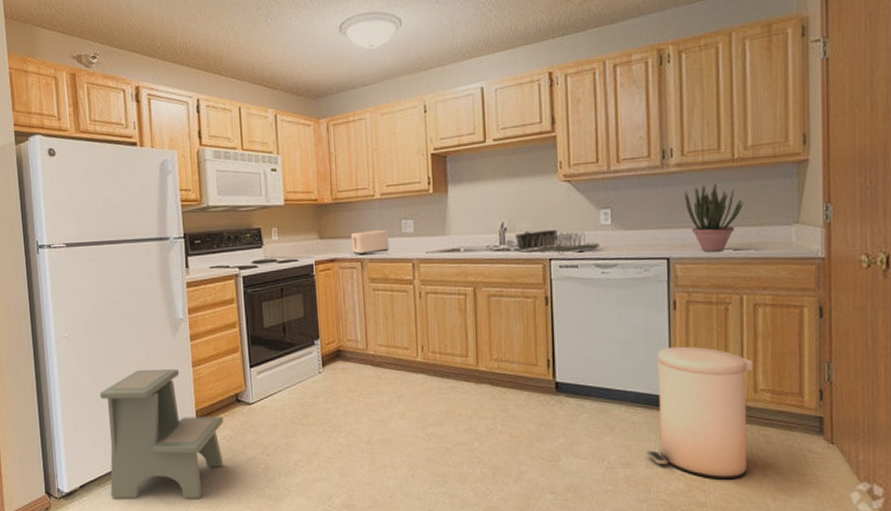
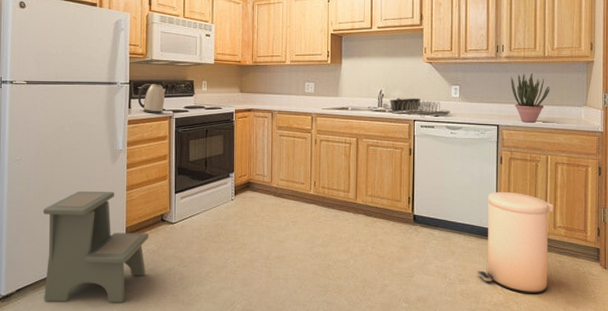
kettle: none [195,234,228,273] -> present [137,83,166,114]
toaster: present [351,230,390,255] -> none [265,89,295,108]

